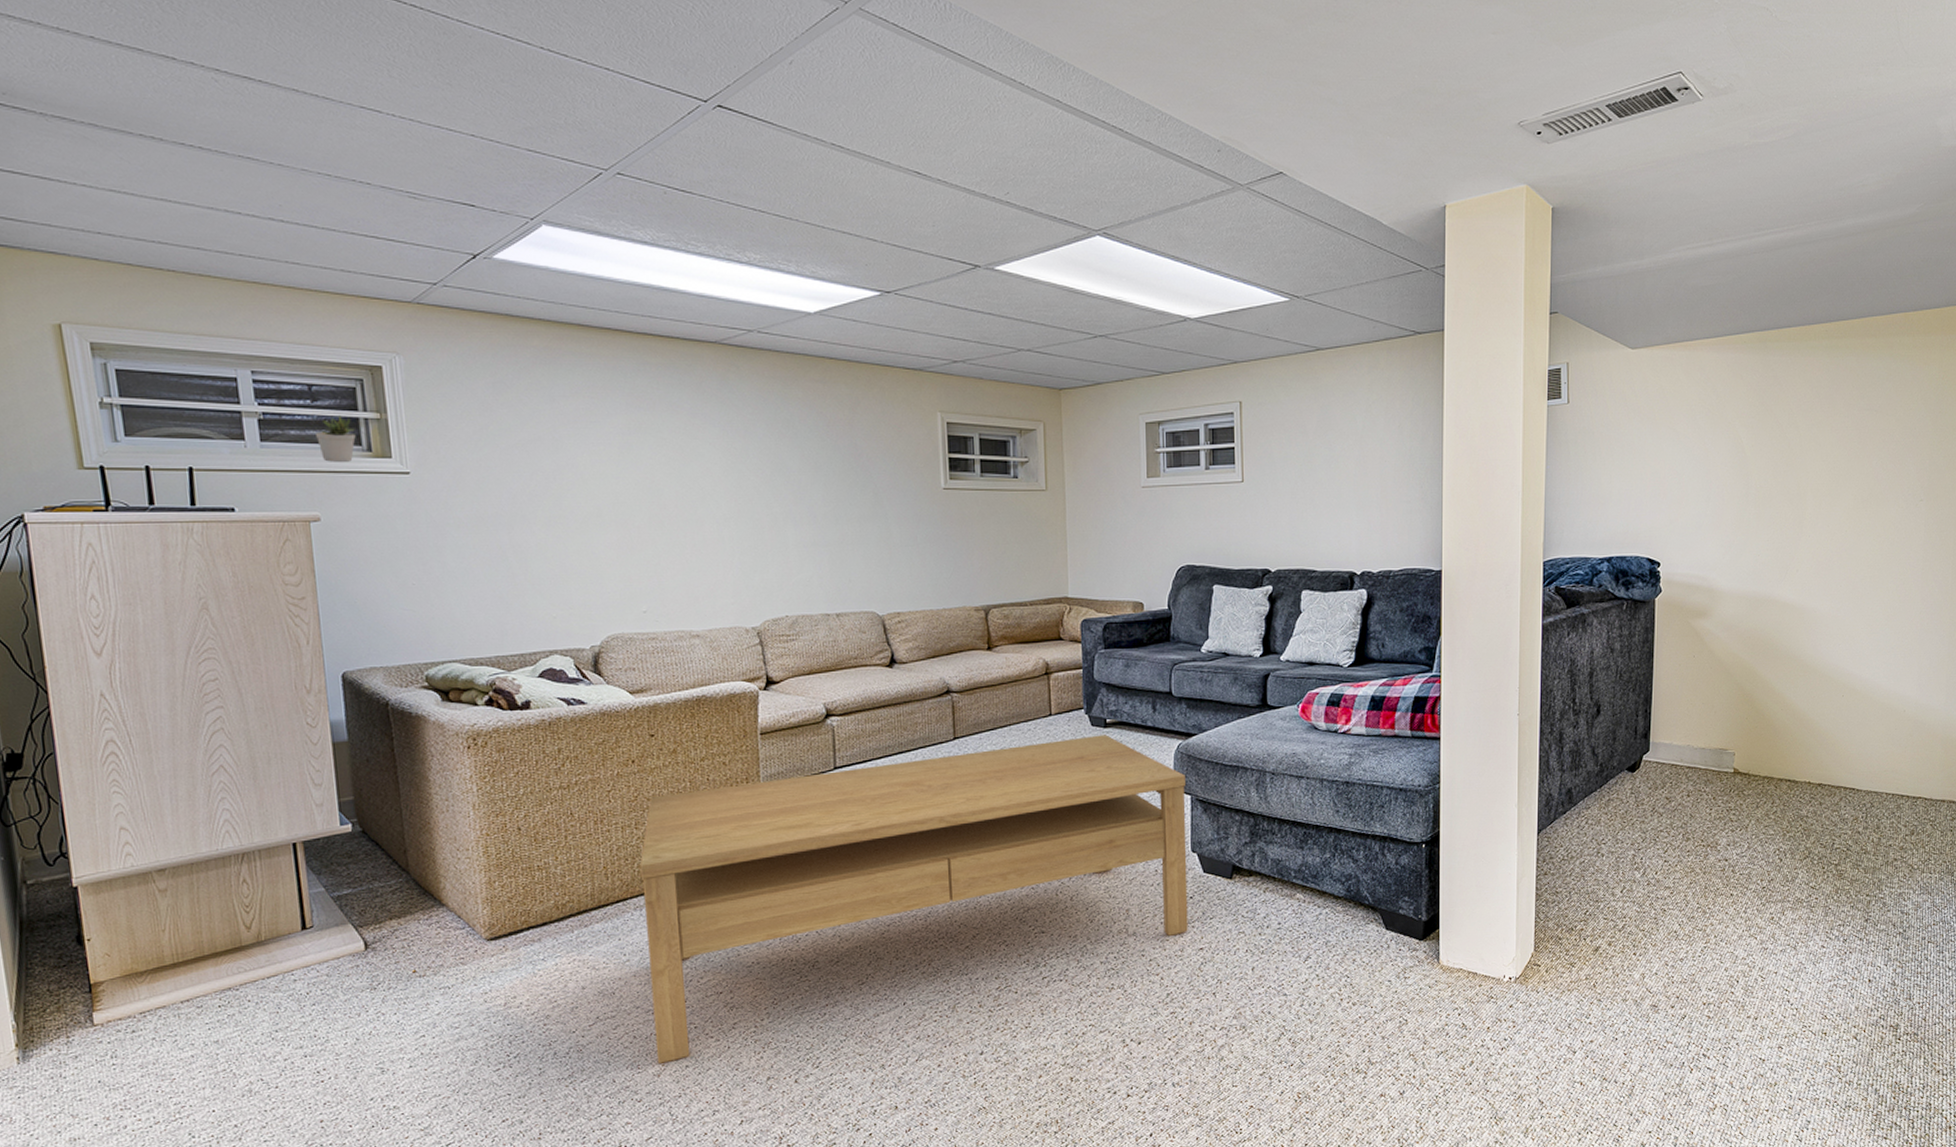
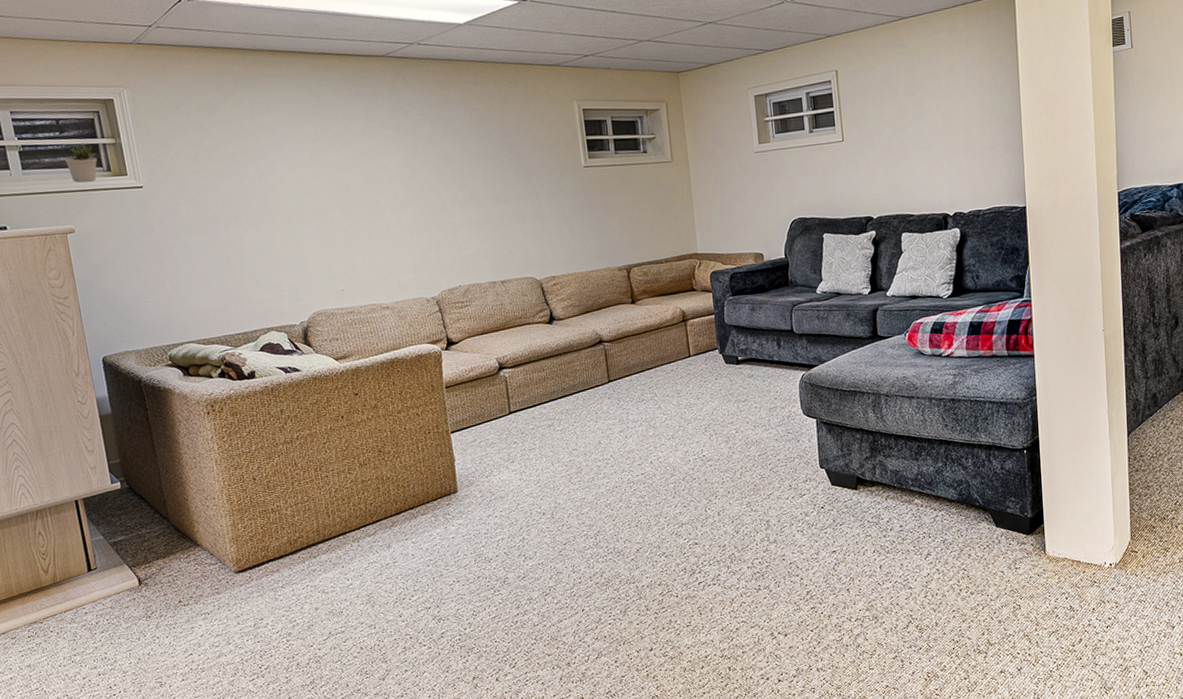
coffee table: present [639,734,1188,1064] -> none [354,370,822,669]

